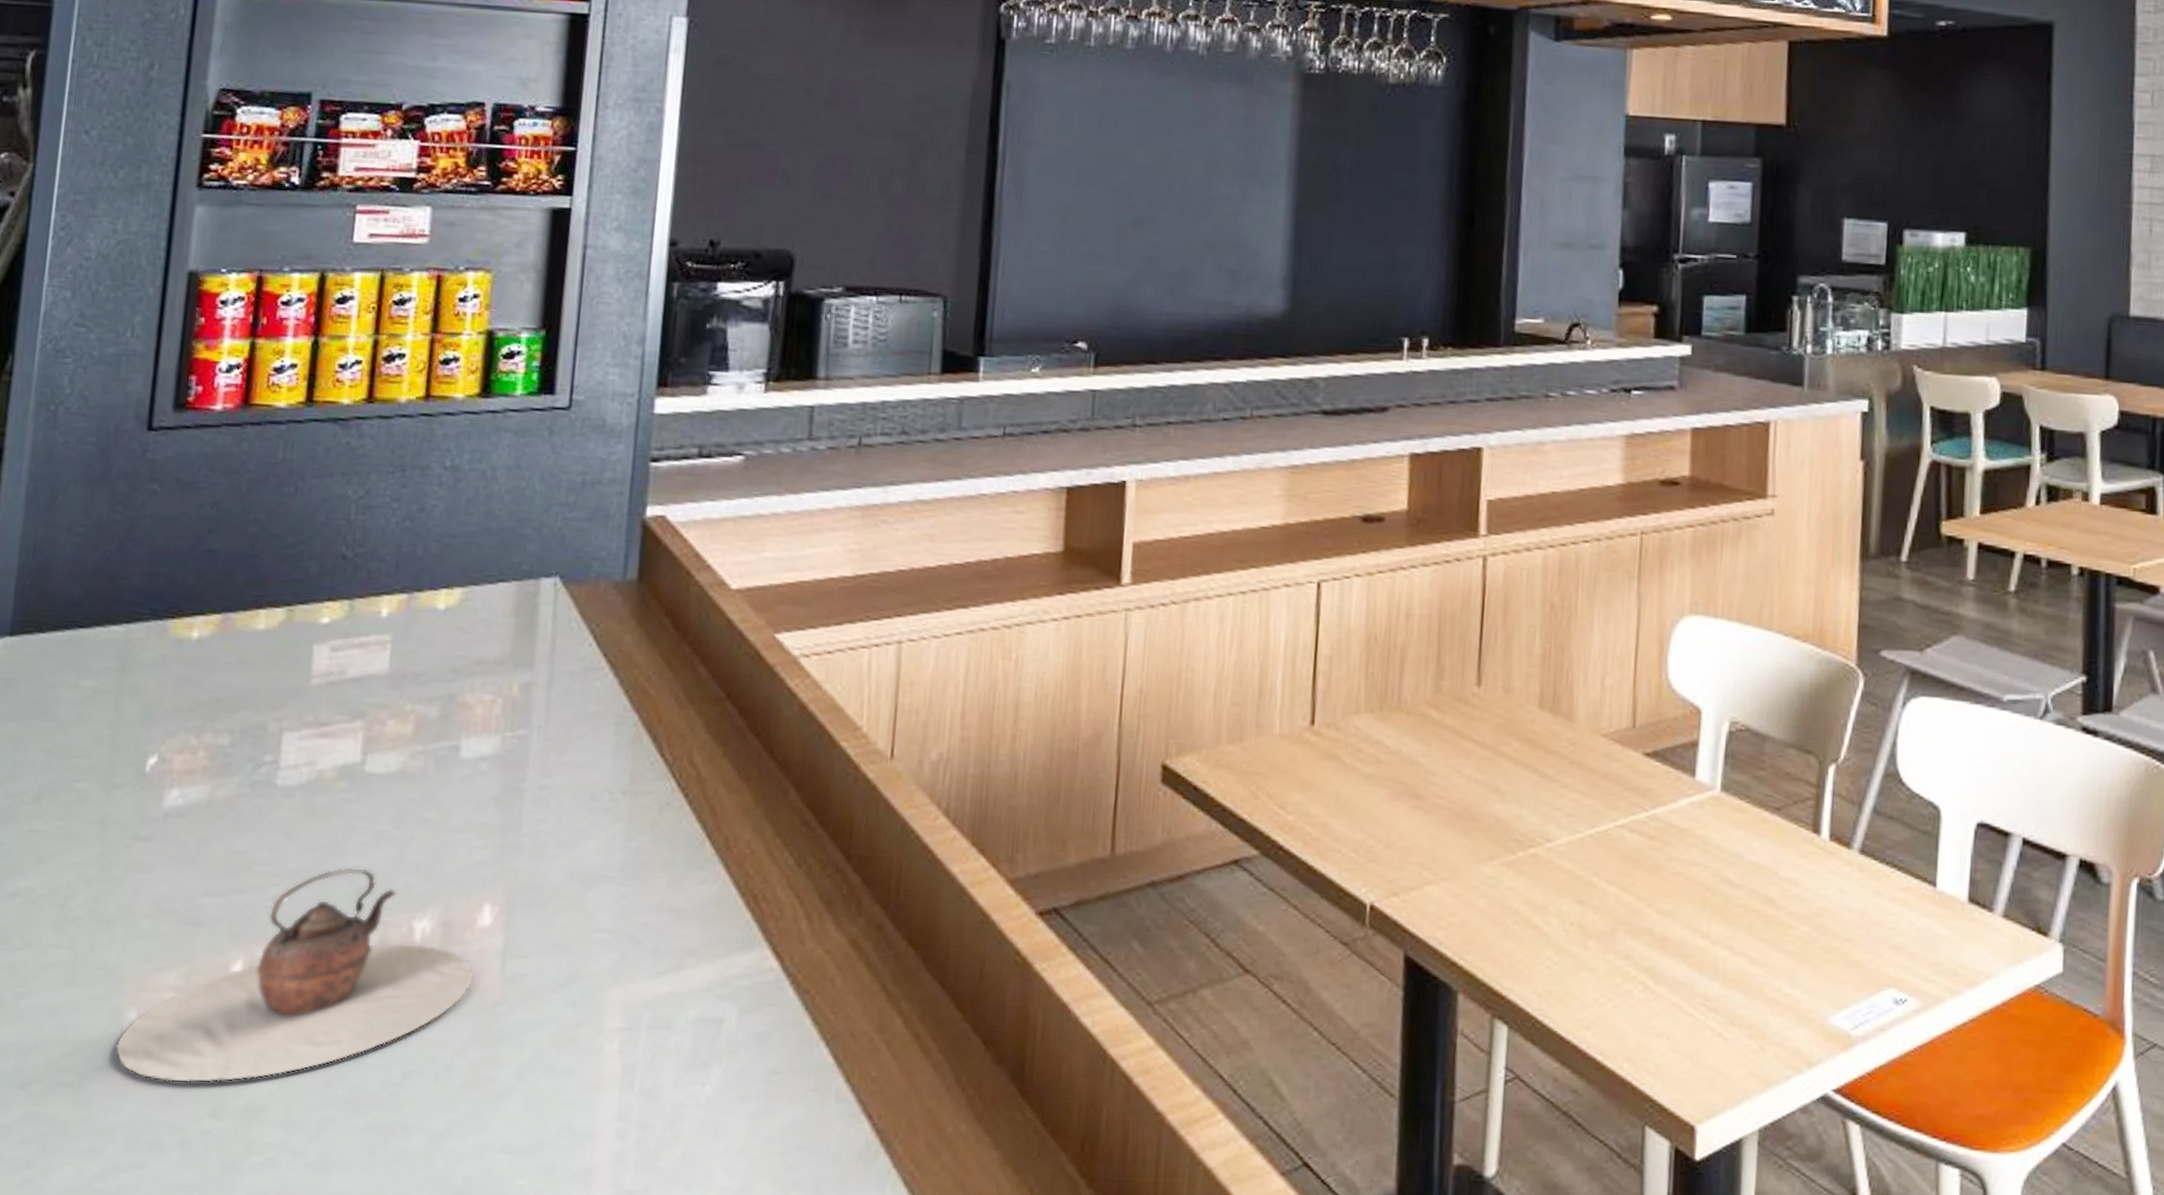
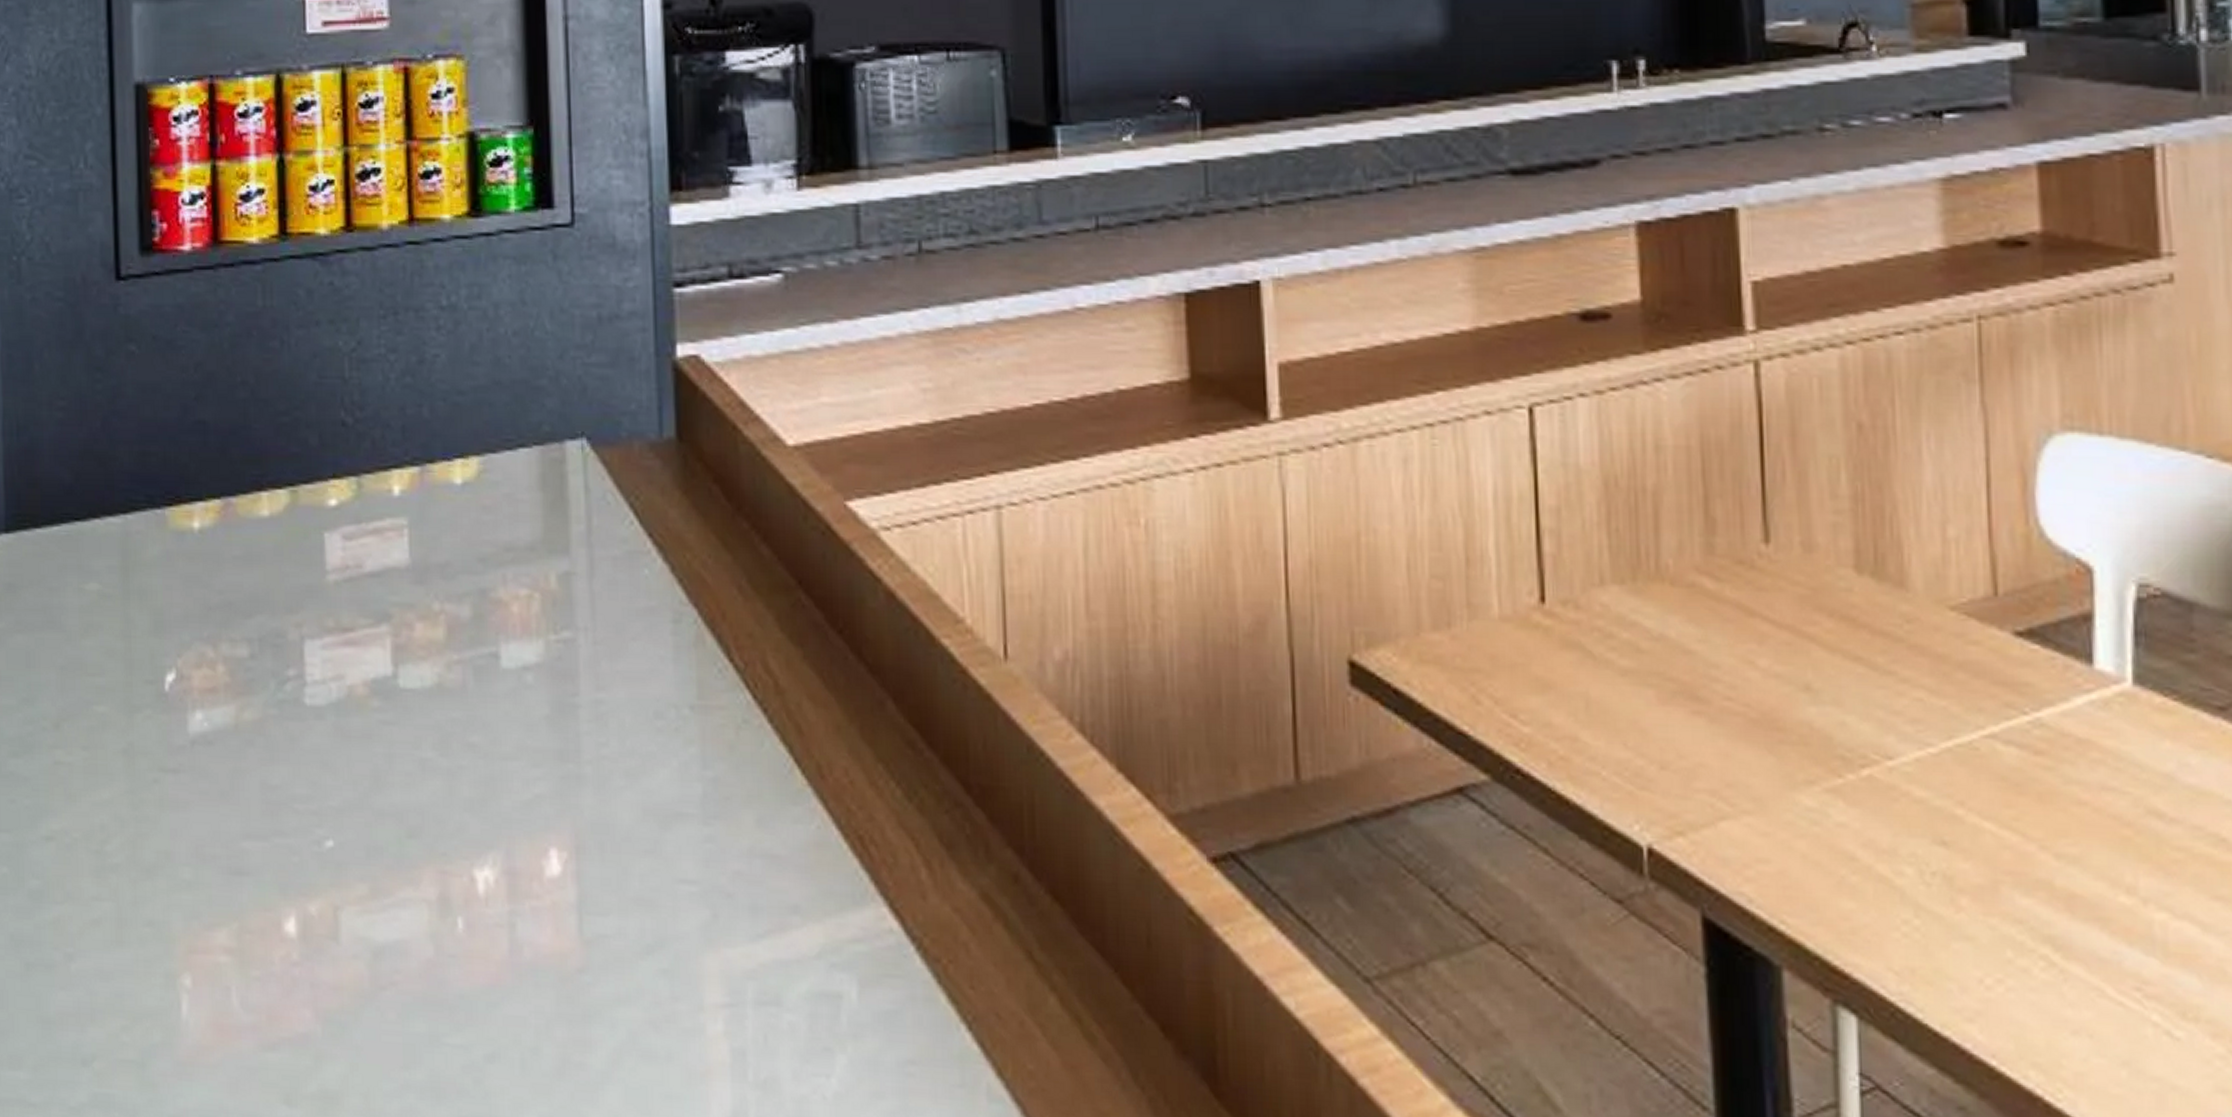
teapot: present [115,867,475,1083] -> none [174,804,550,1063]

